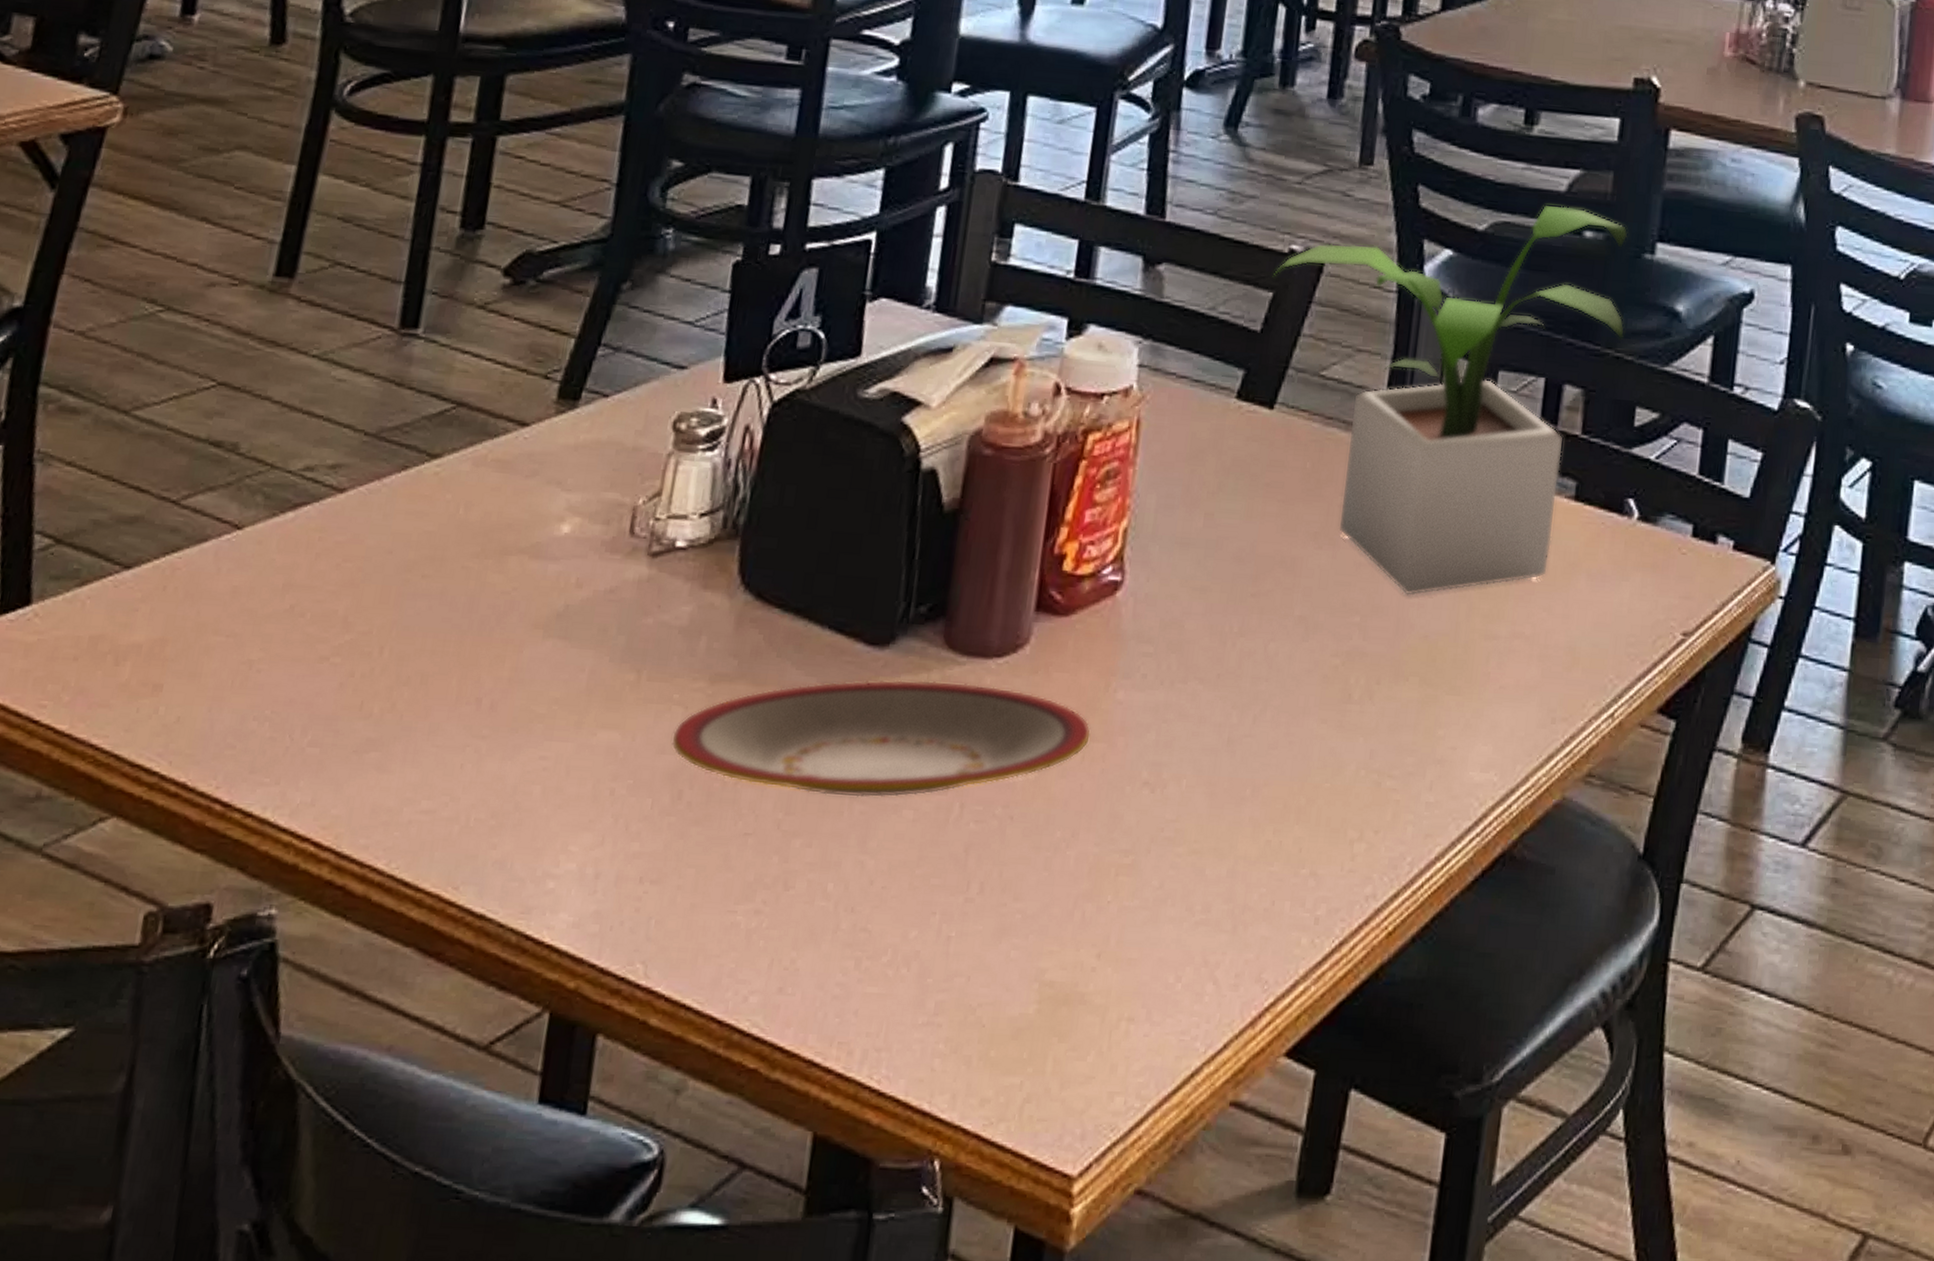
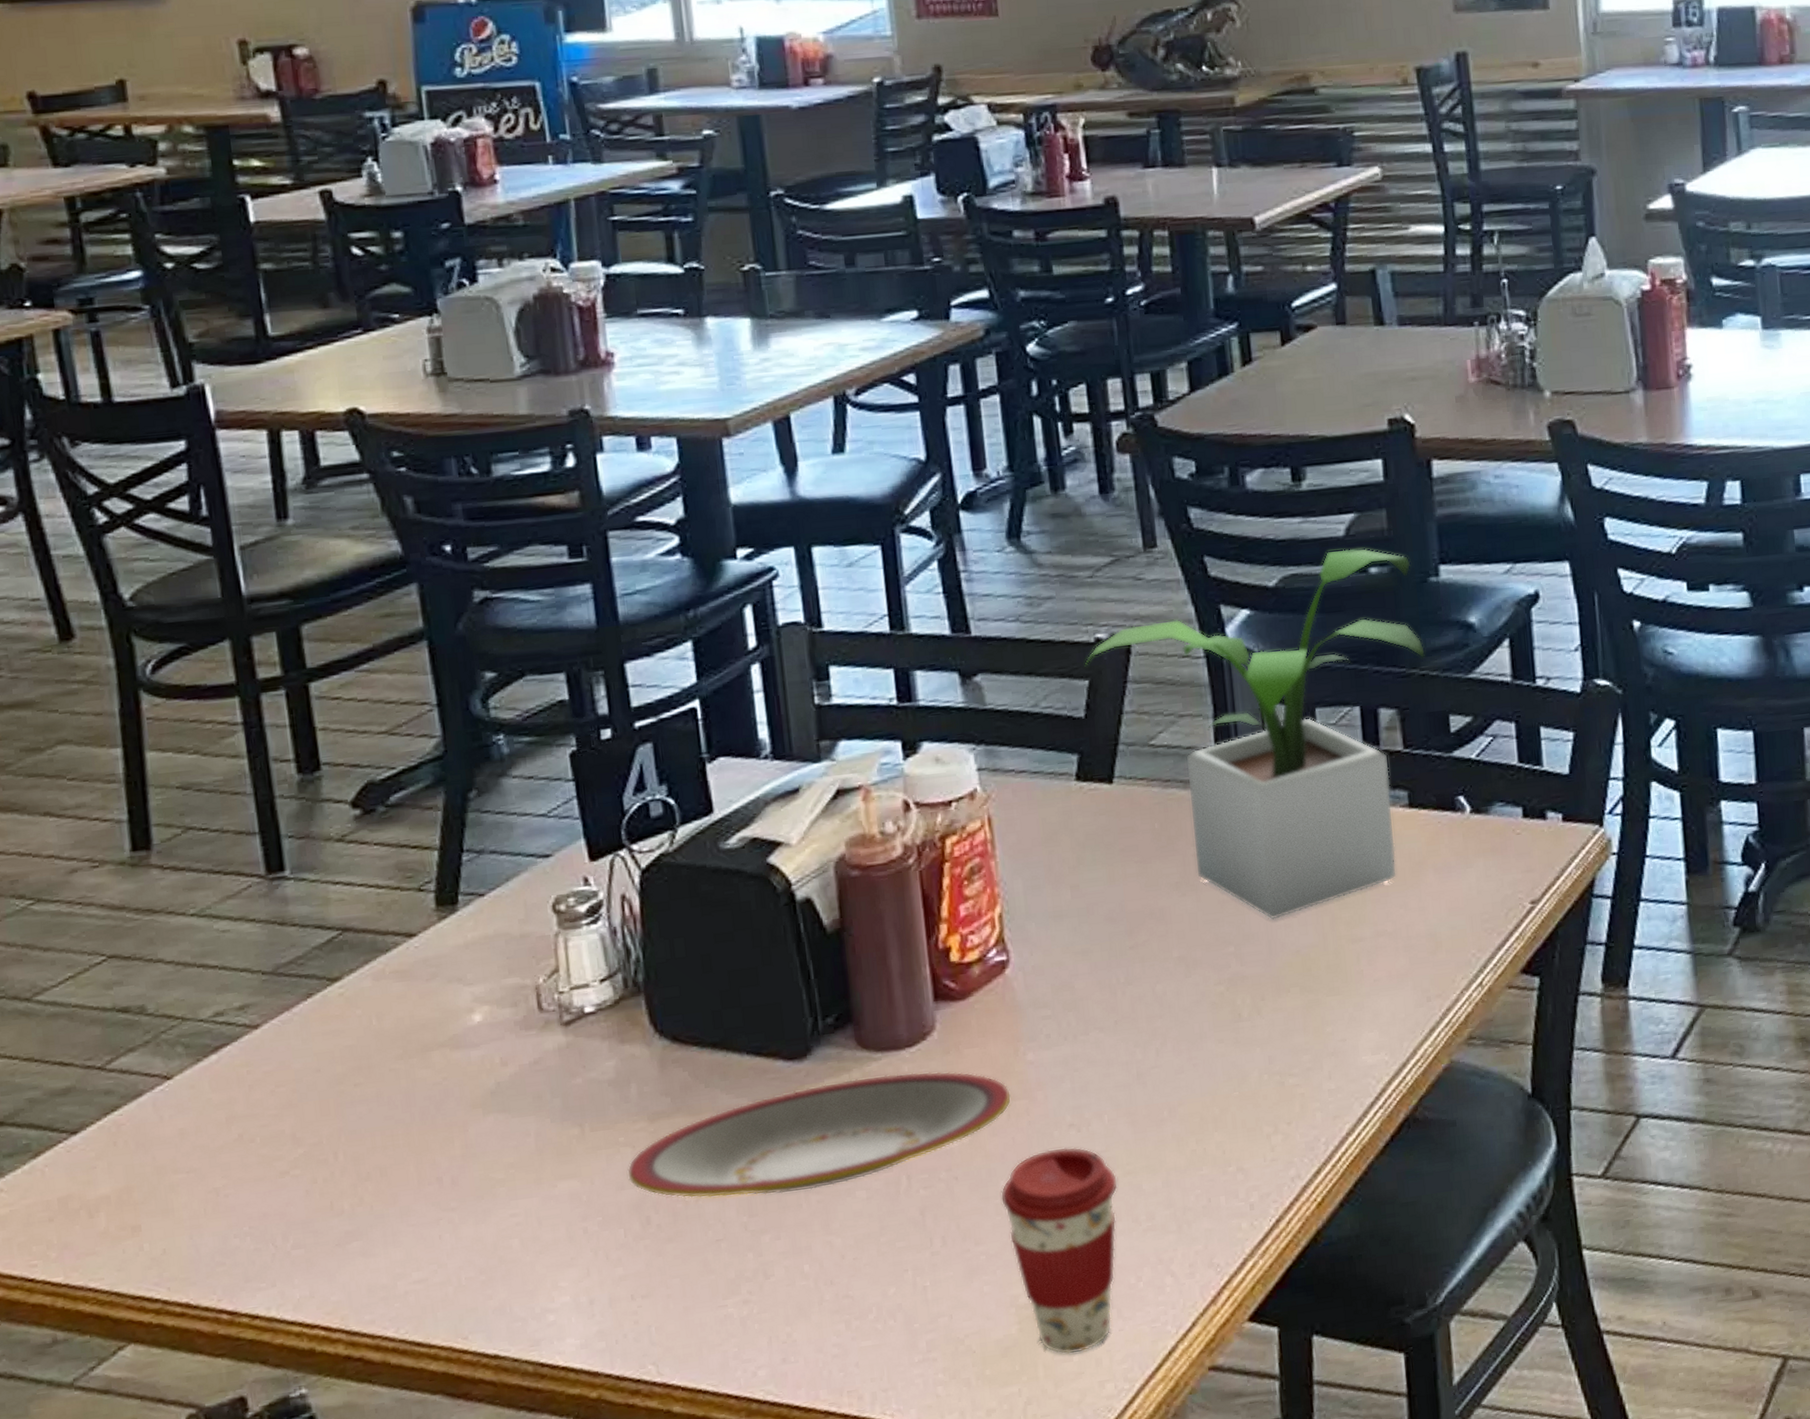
coffee cup: none [1051,806,1181,1053] -> present [1000,1147,1119,1355]

